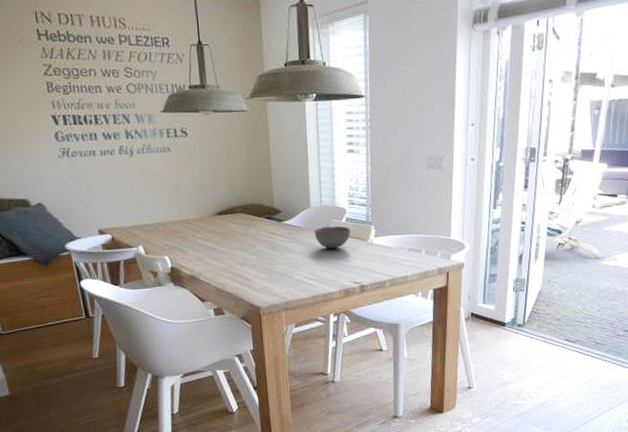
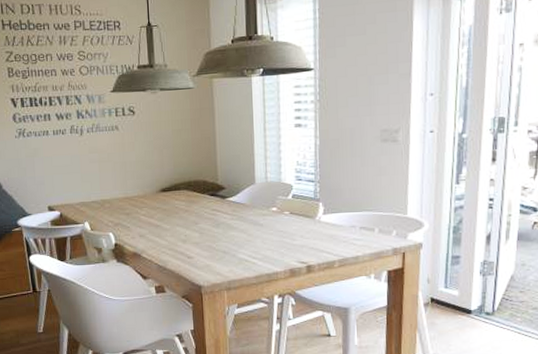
bowl: present [314,226,350,249] -> none [259,202,297,227]

